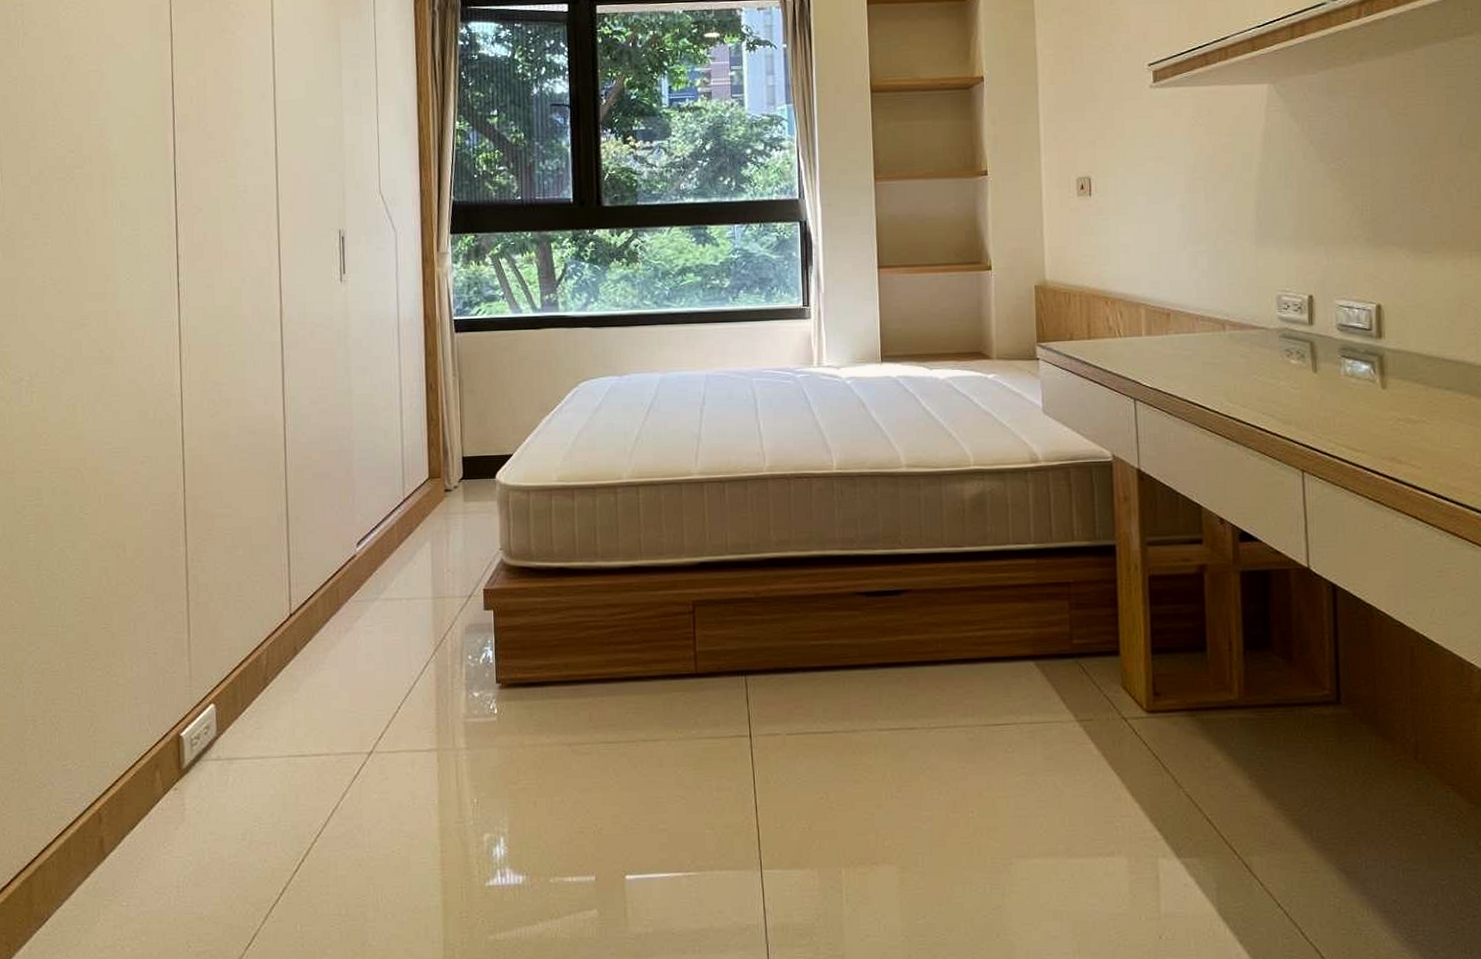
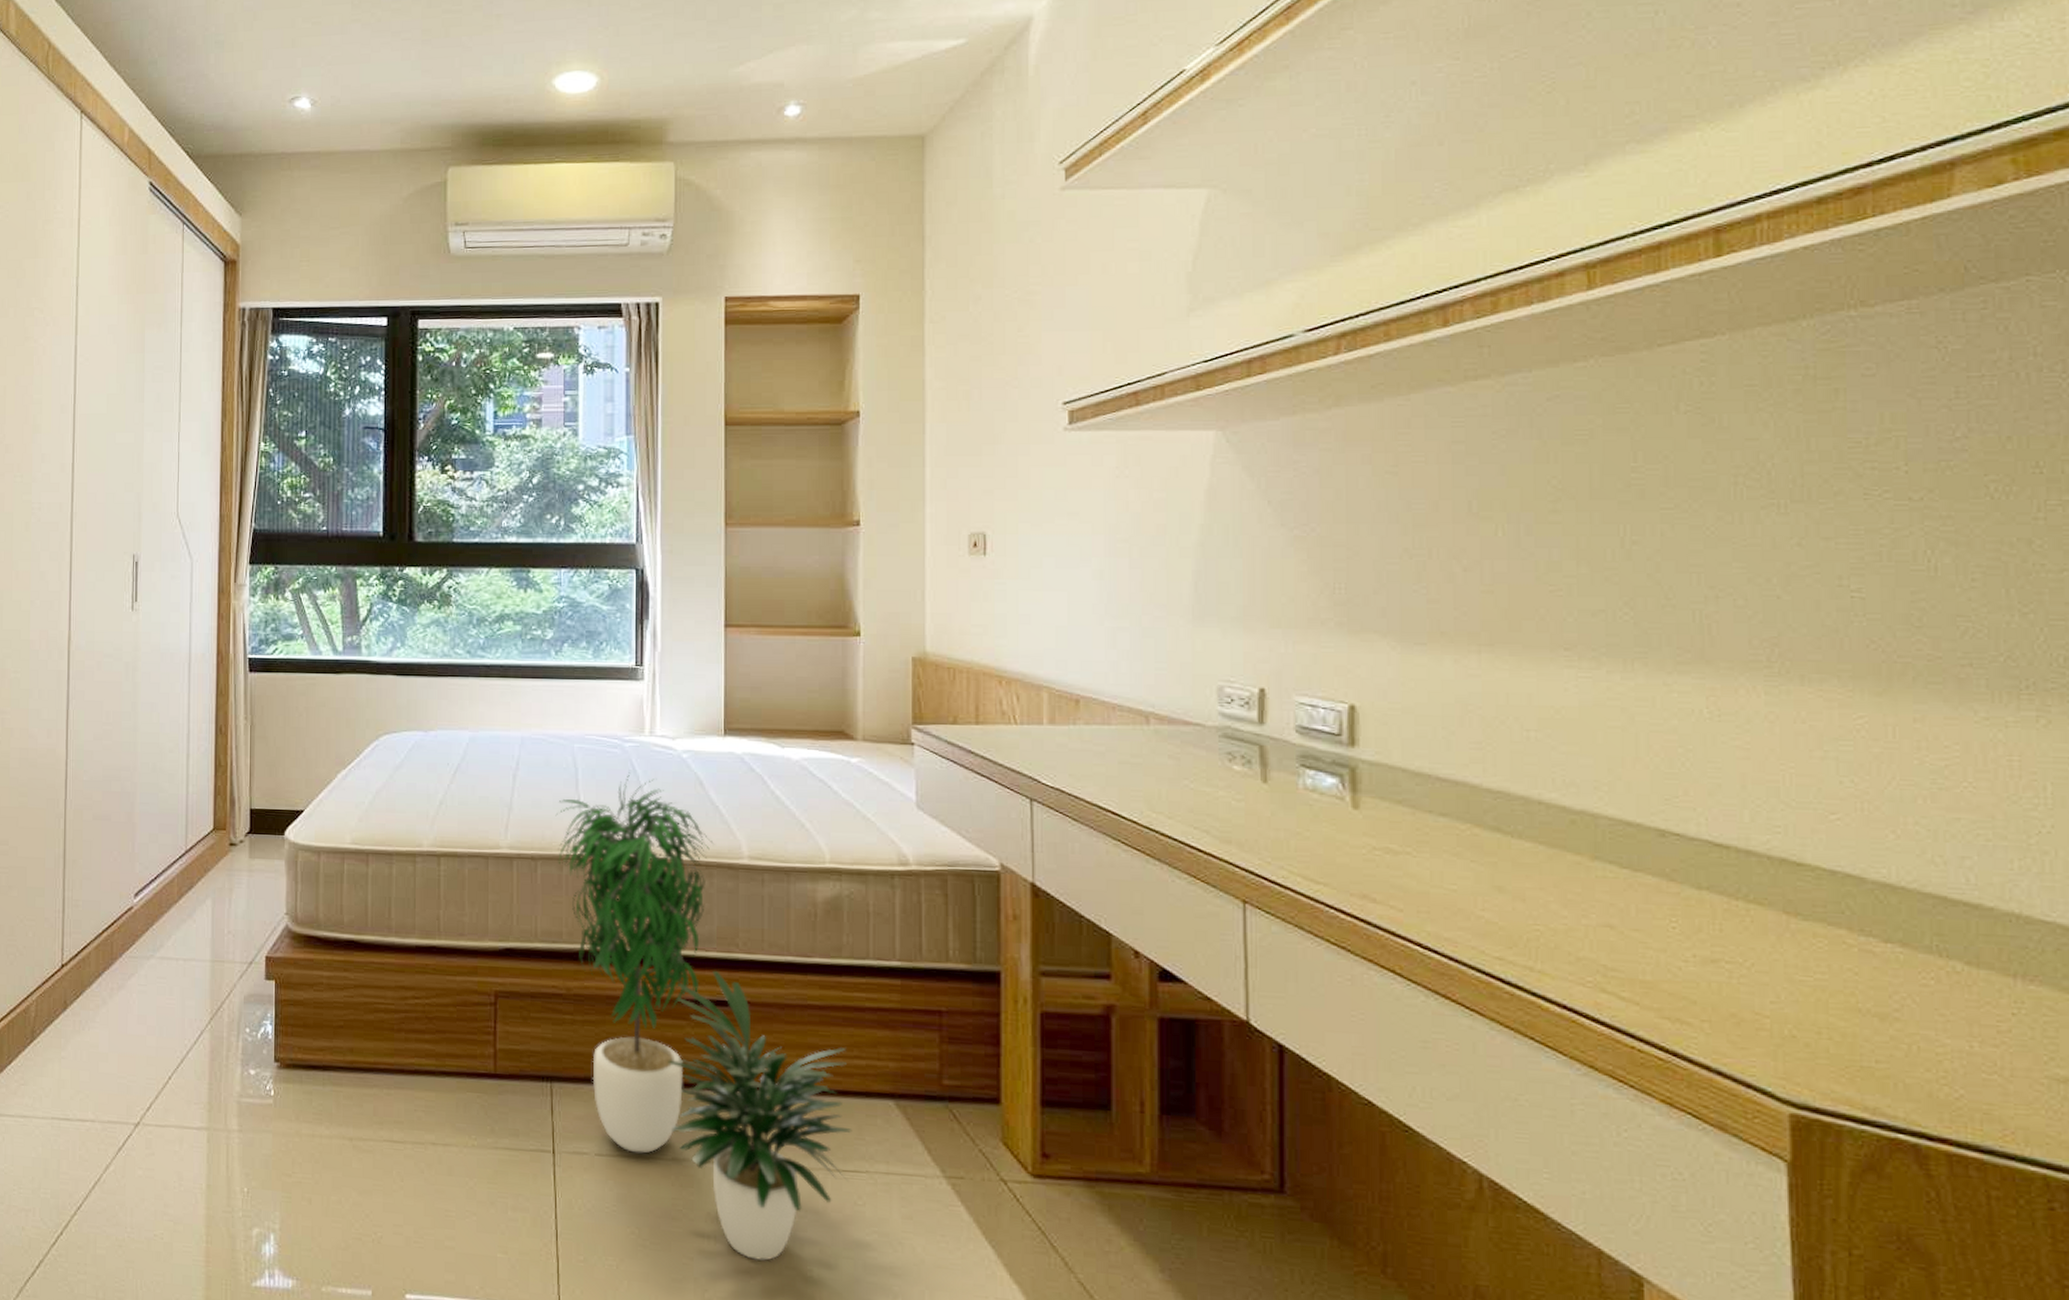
potted plant: none [739,400,1001,808] -> present [555,772,852,1261]

